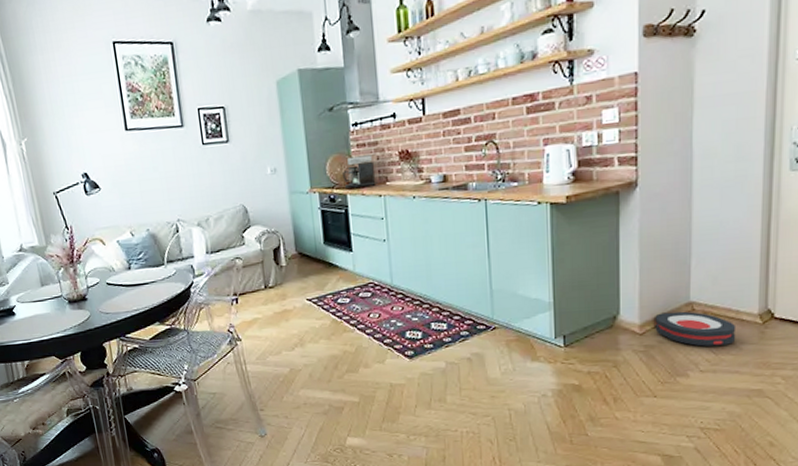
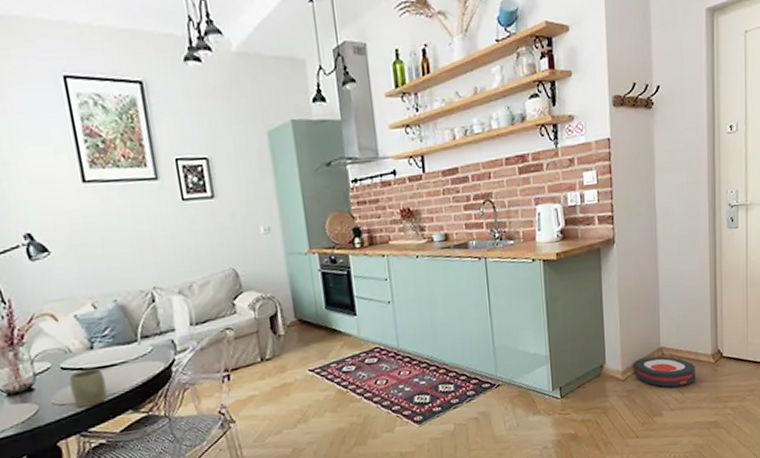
mug: none [112,285,141,317] -> present [69,368,108,408]
coffee maker: present [343,154,379,189] -> none [343,212,382,249]

